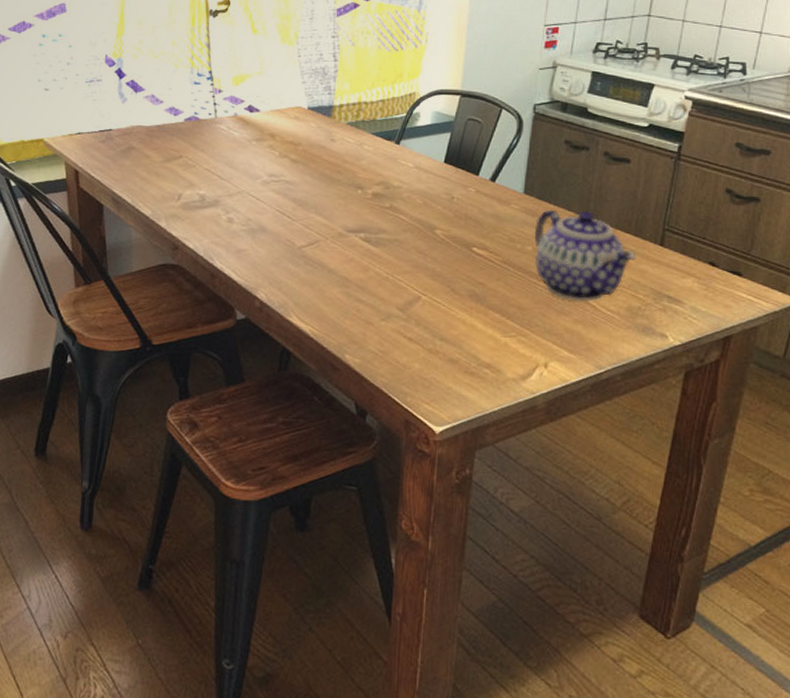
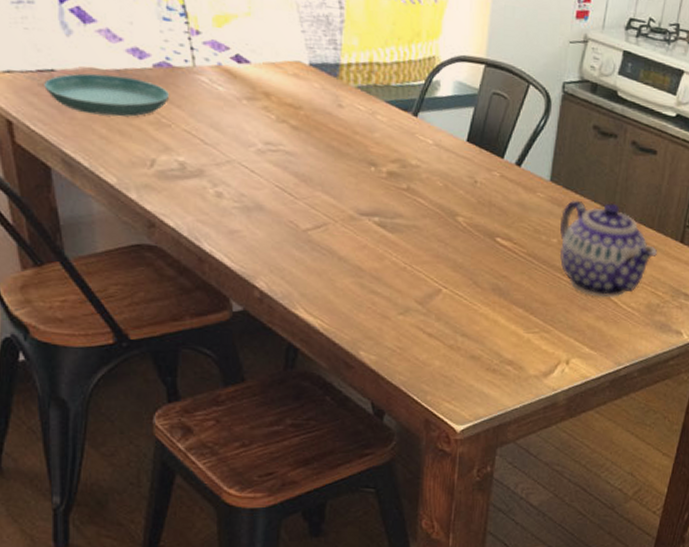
saucer: none [103,129,195,162] -> present [44,73,169,117]

